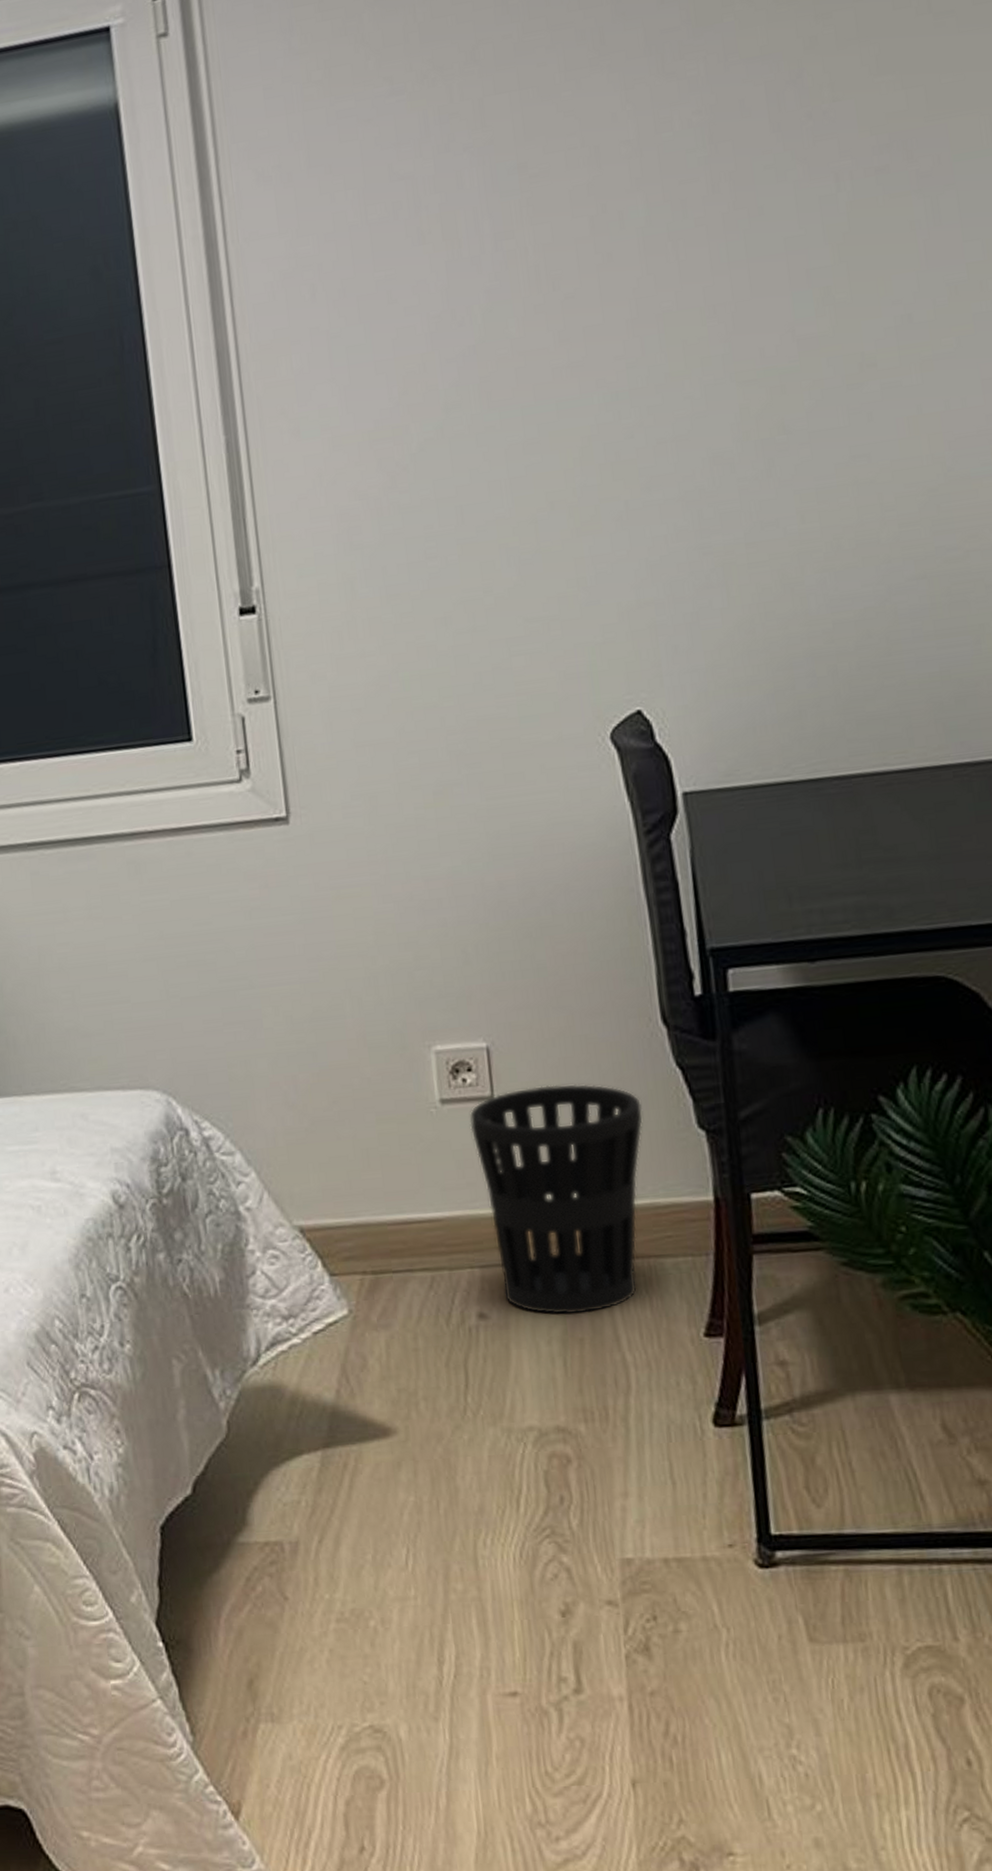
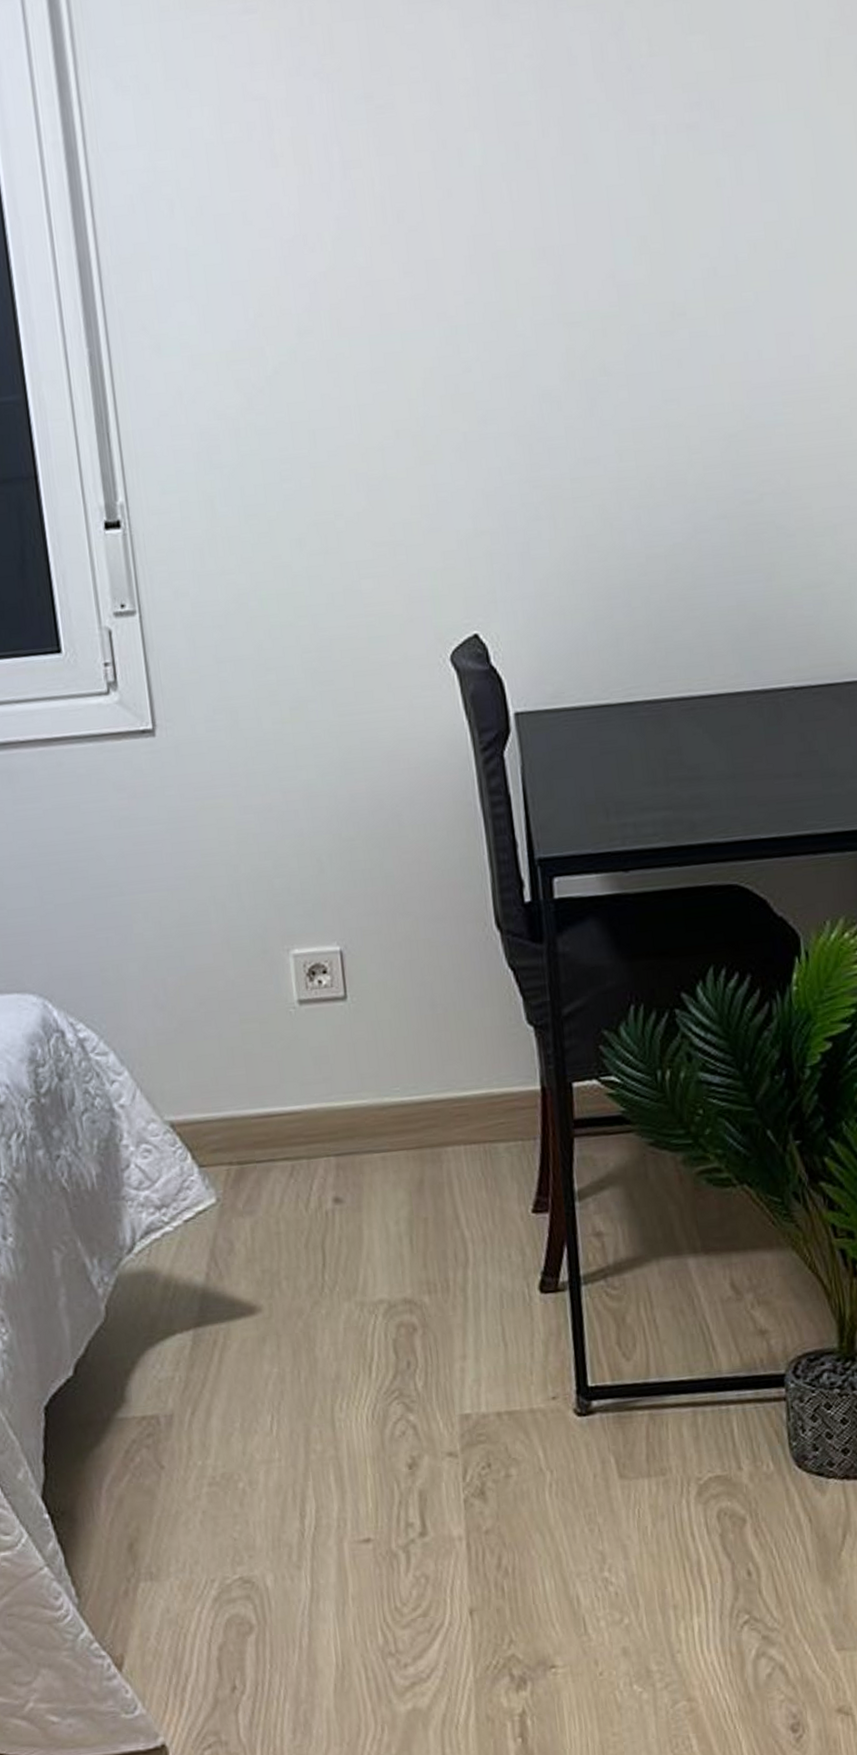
wastebasket: present [470,1084,643,1315] -> none [325,984,479,1197]

